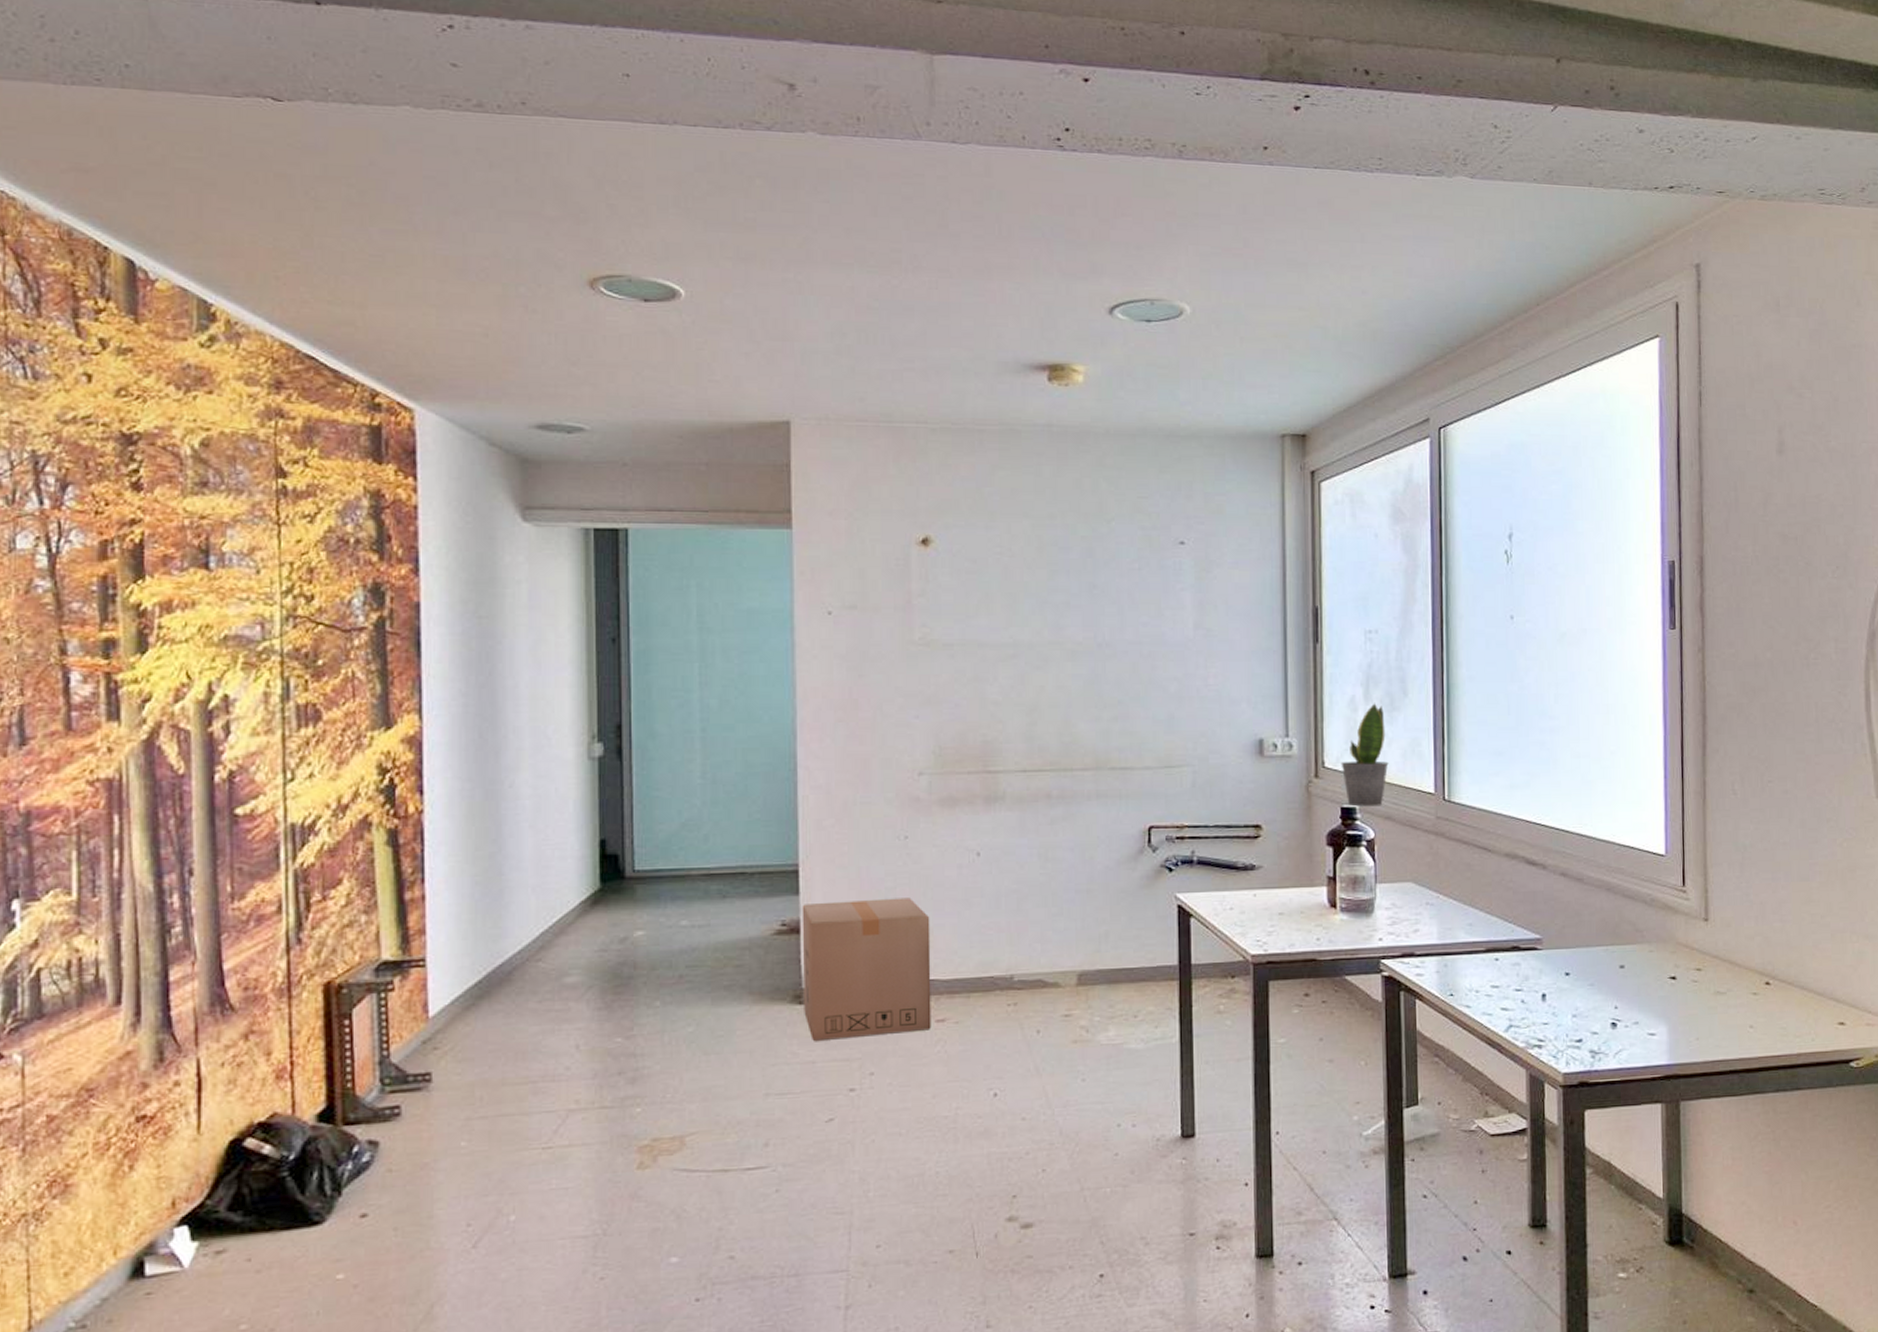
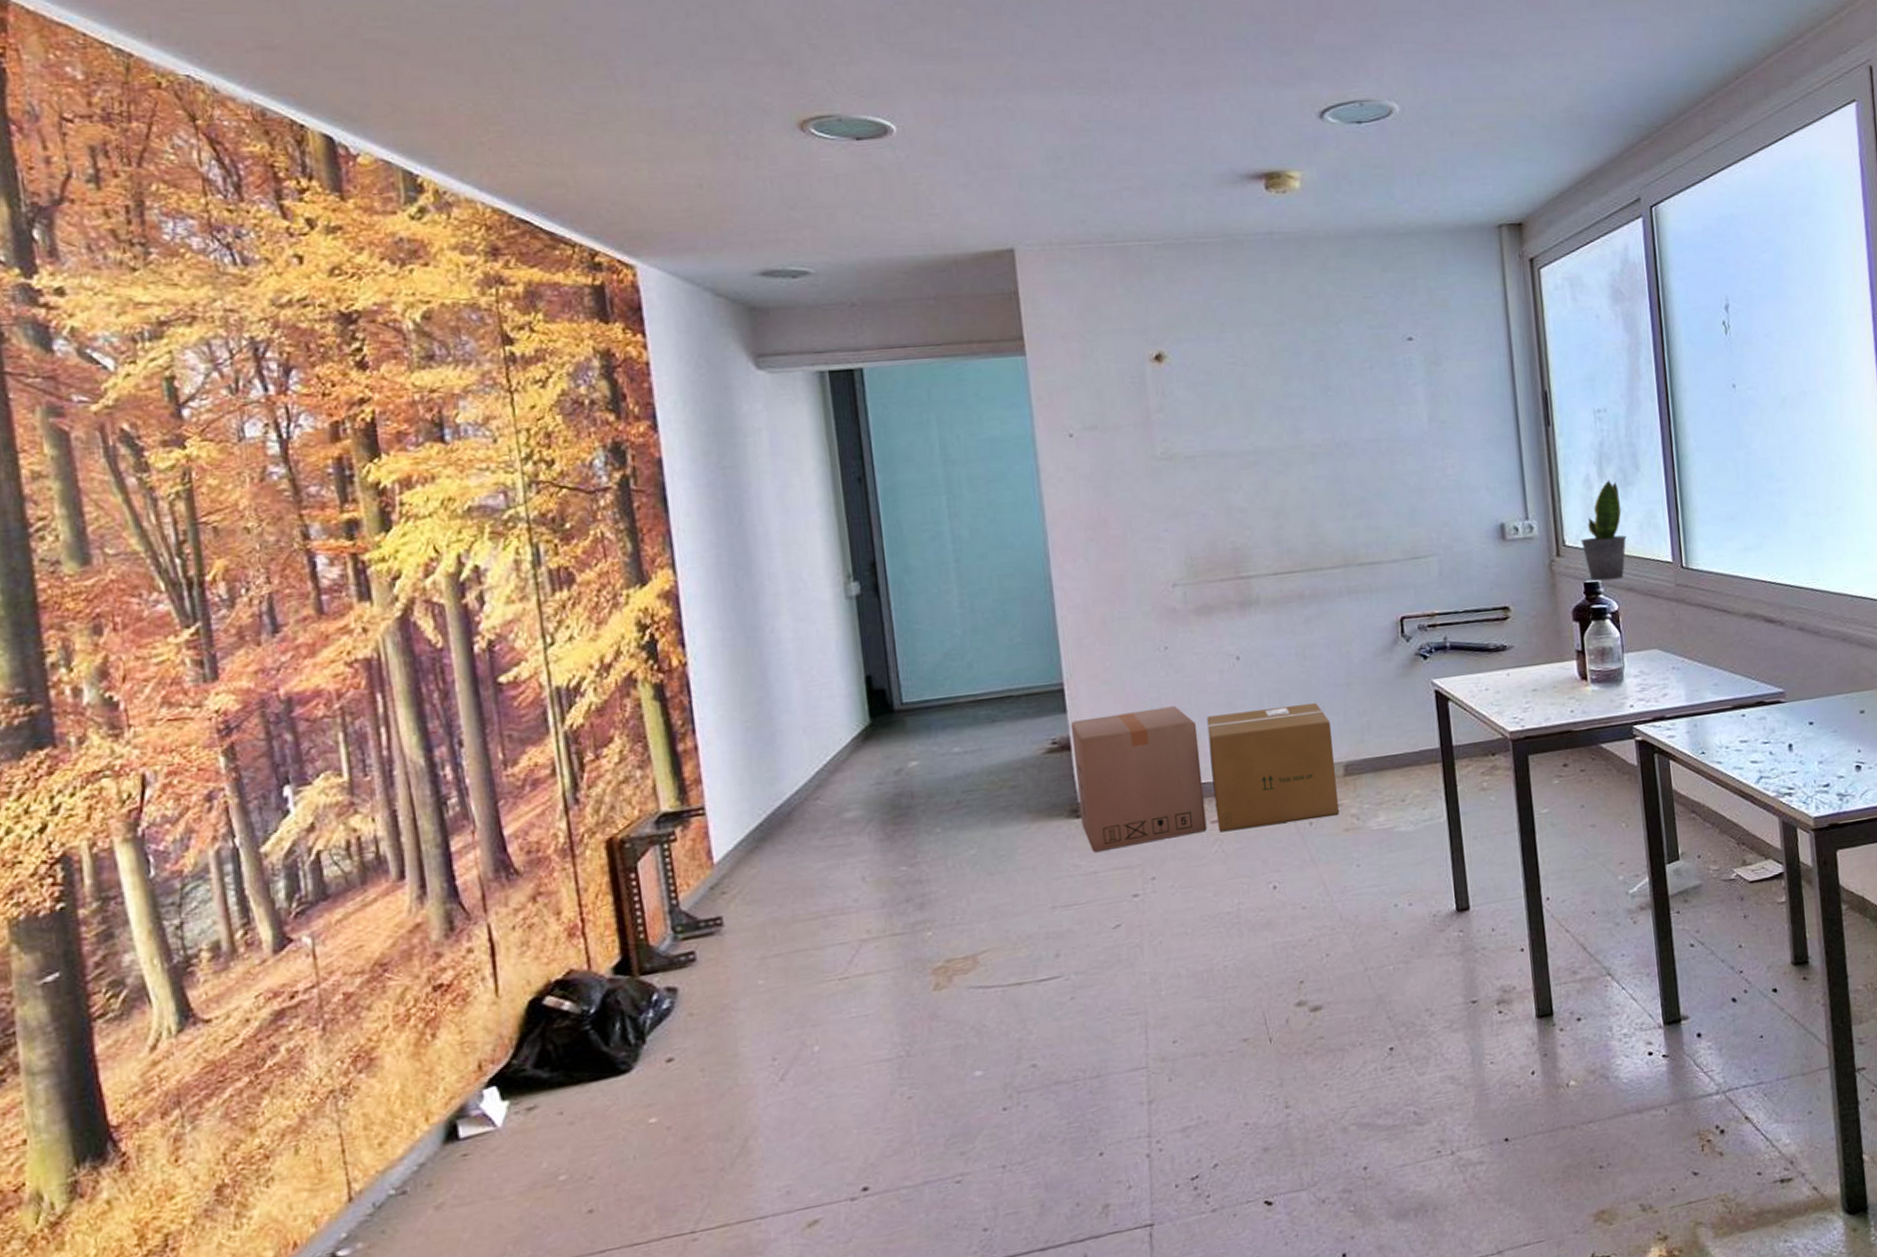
box: none [941,907,1068,1033] -> present [1206,703,1339,833]

